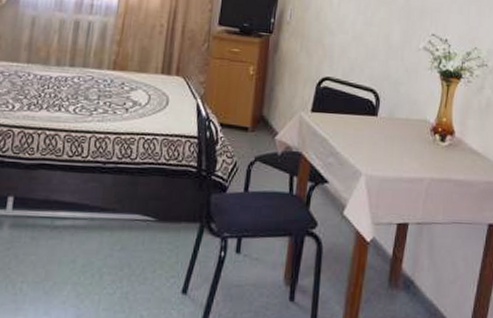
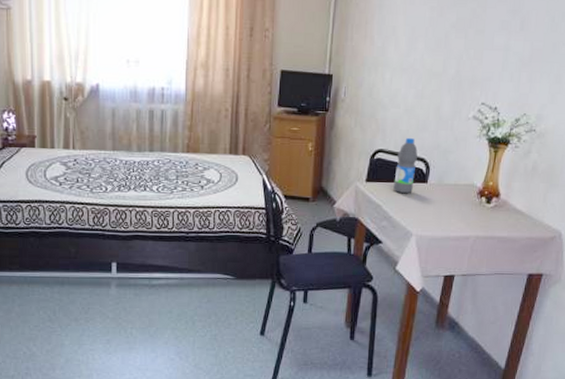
water bottle: none [340,65,367,127] -> present [392,137,418,194]

